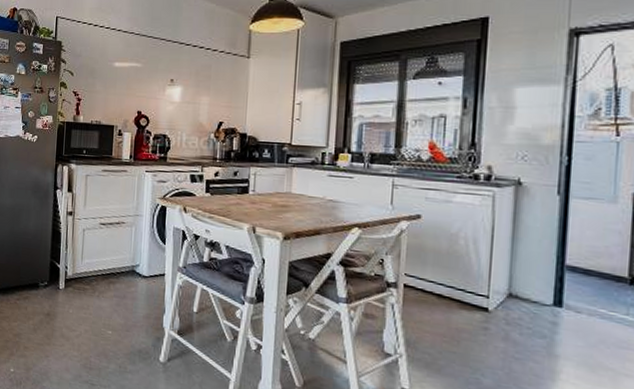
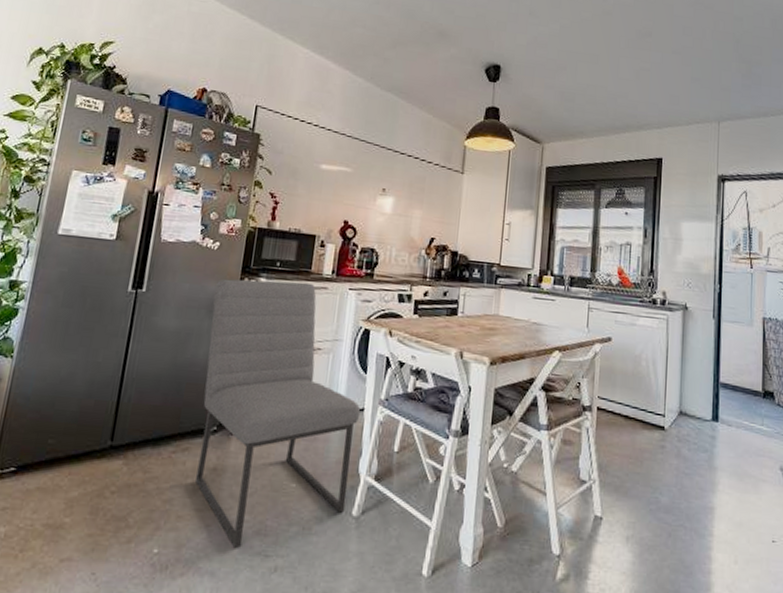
chair: none [34,165,162,376] -> present [194,279,361,548]

